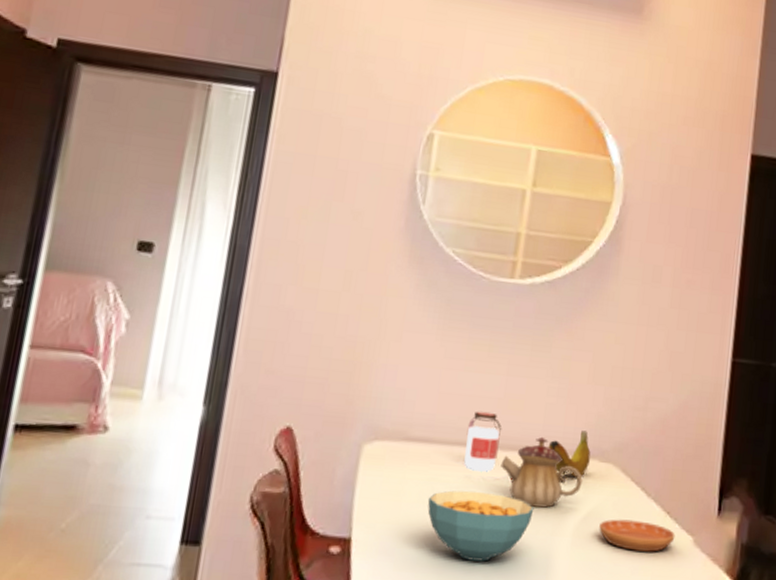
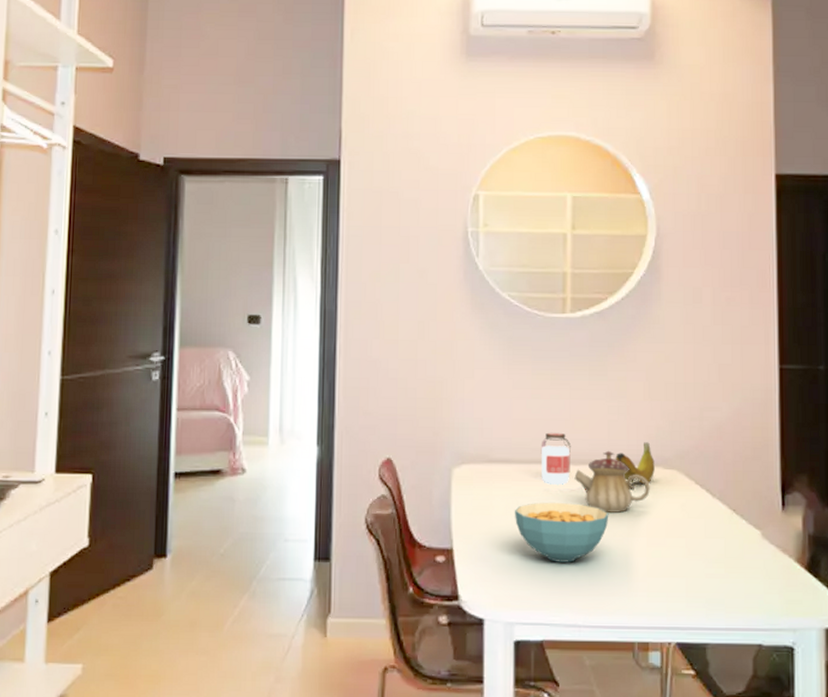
saucer: present [599,519,675,552] -> none [671,519,743,546]

